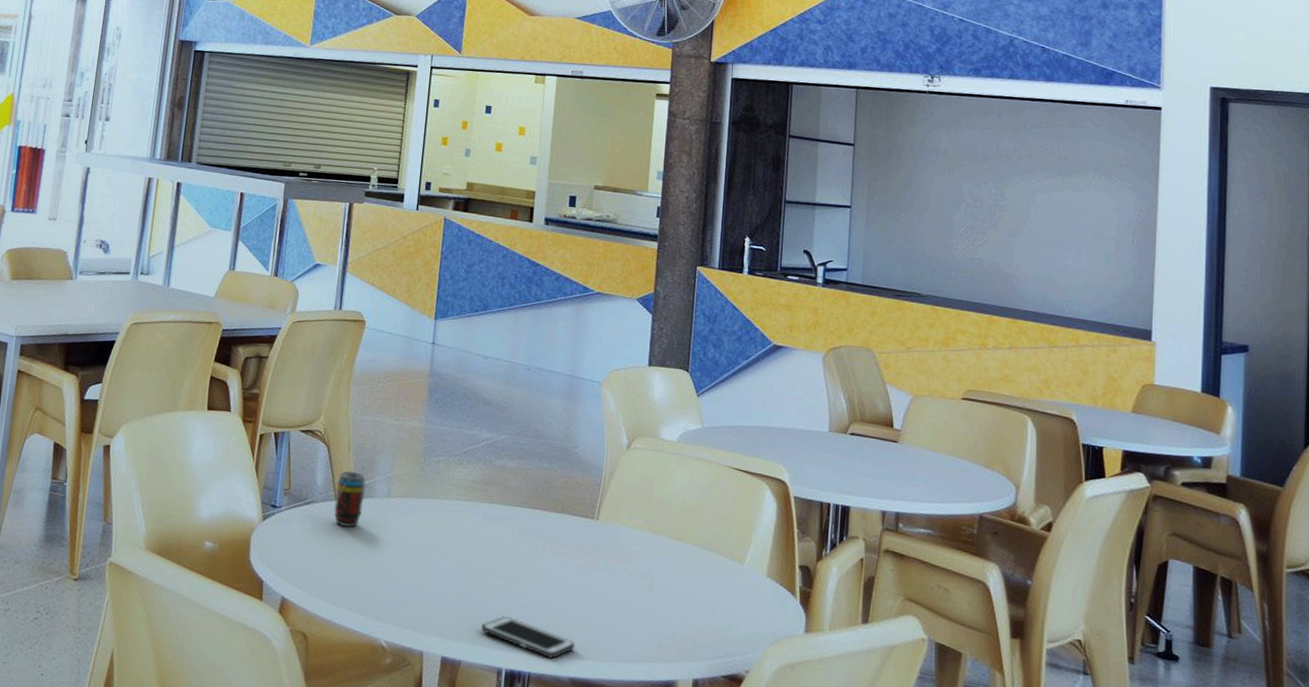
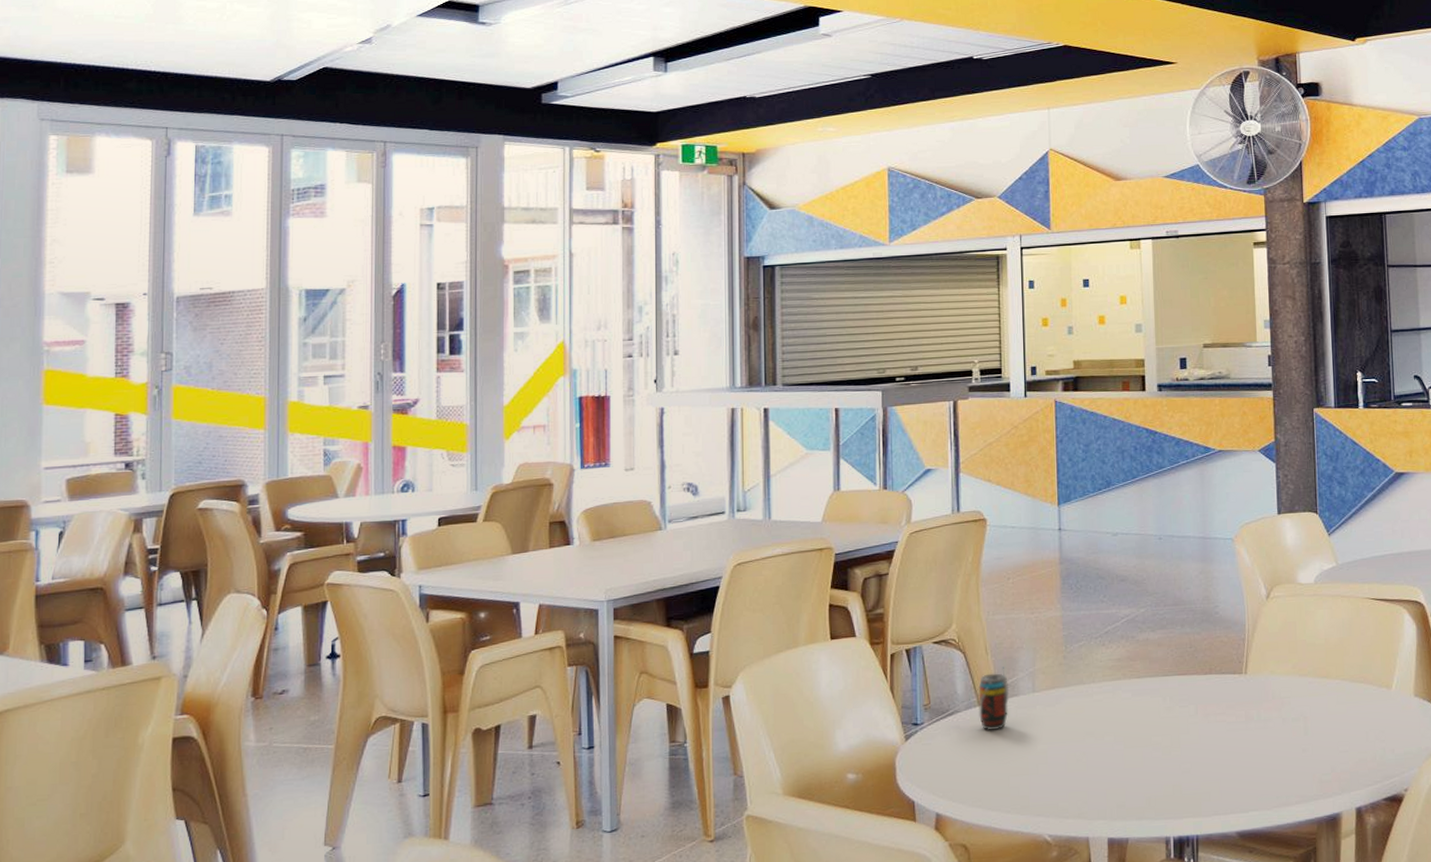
cell phone: present [481,616,575,659] -> none [1143,786,1239,817]

